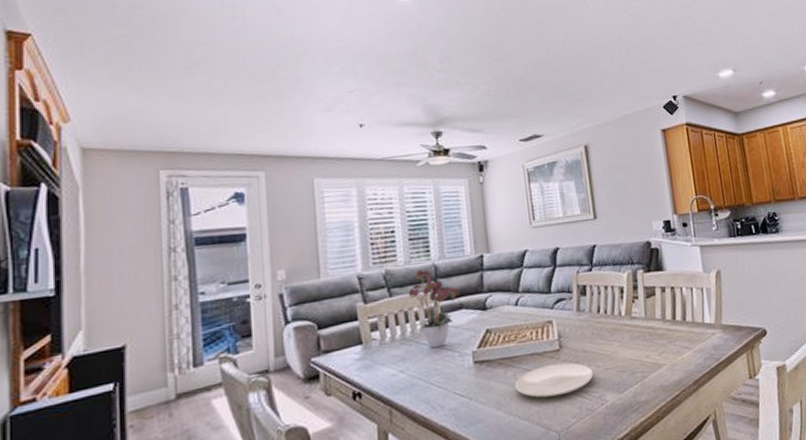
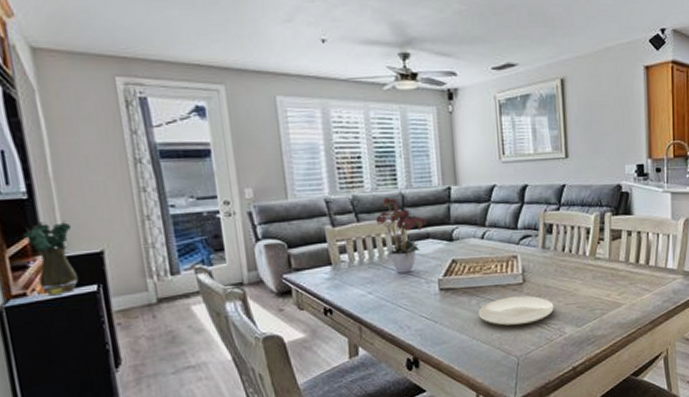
vase: none [43,316,96,400] -> present [23,221,79,296]

